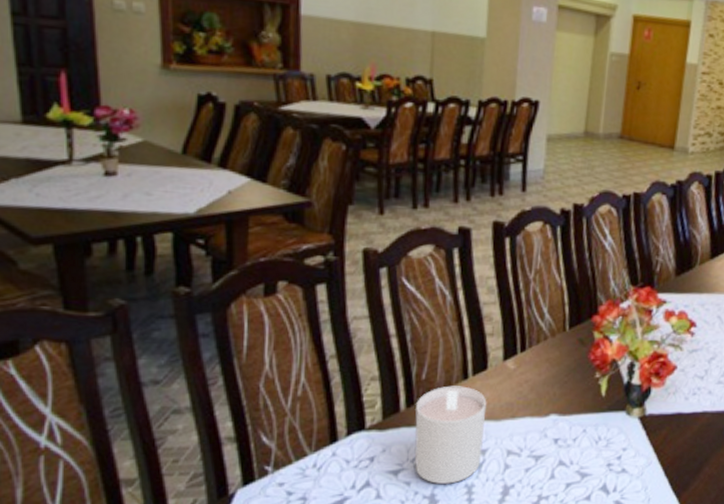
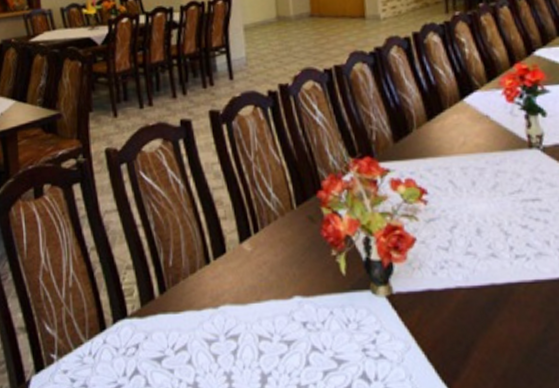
candle: present [414,386,487,484] -> none [168,271,235,371]

